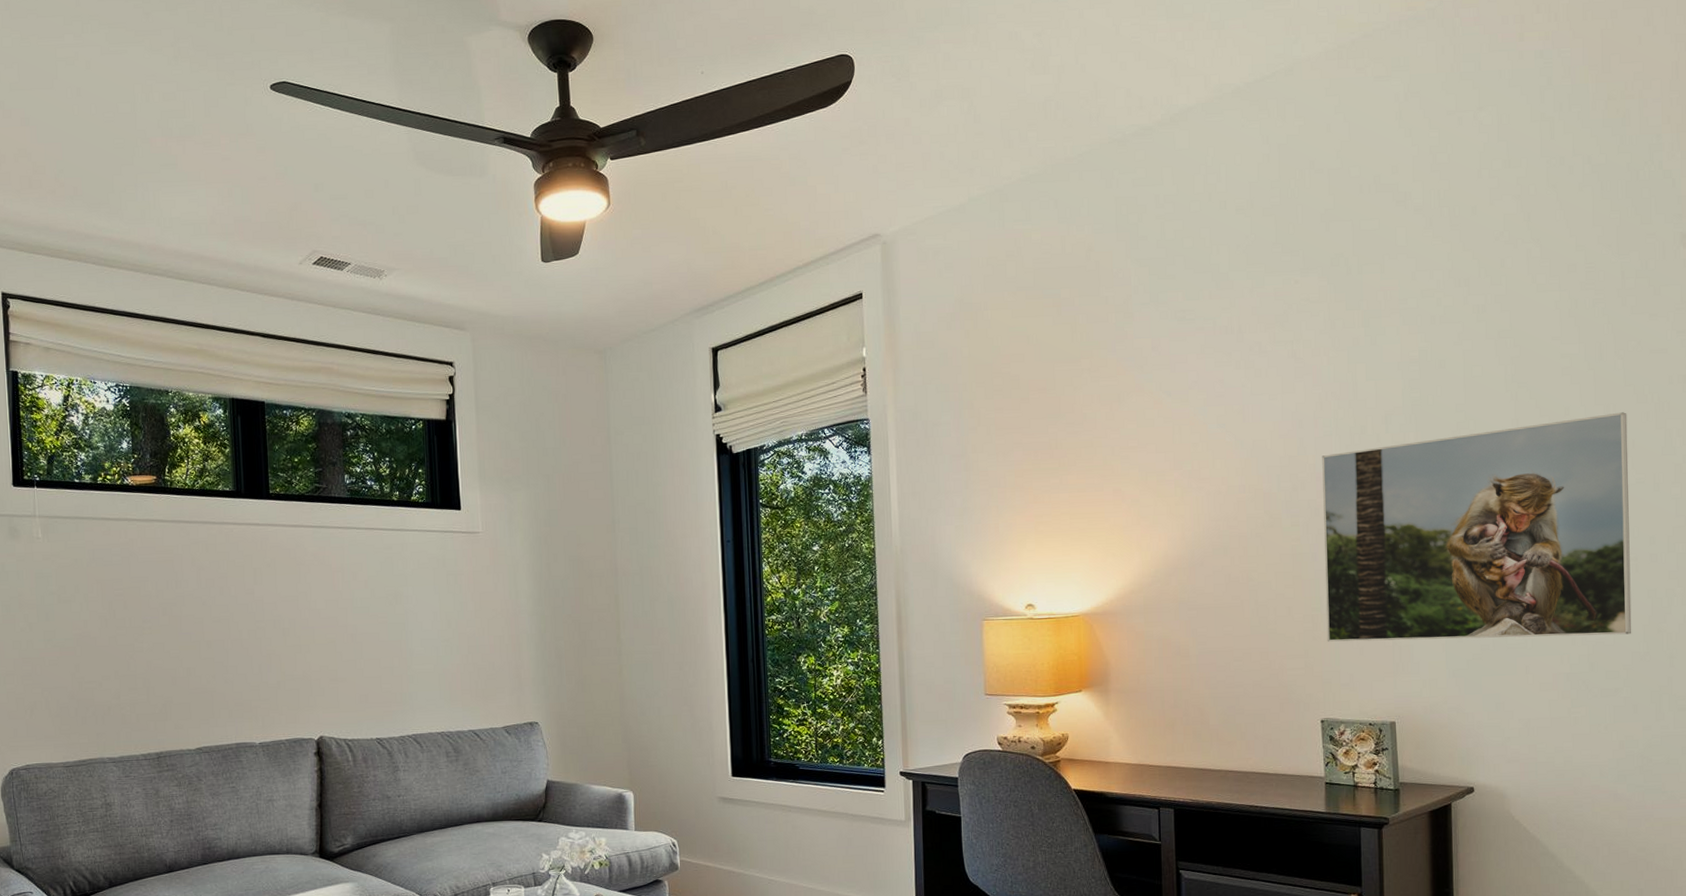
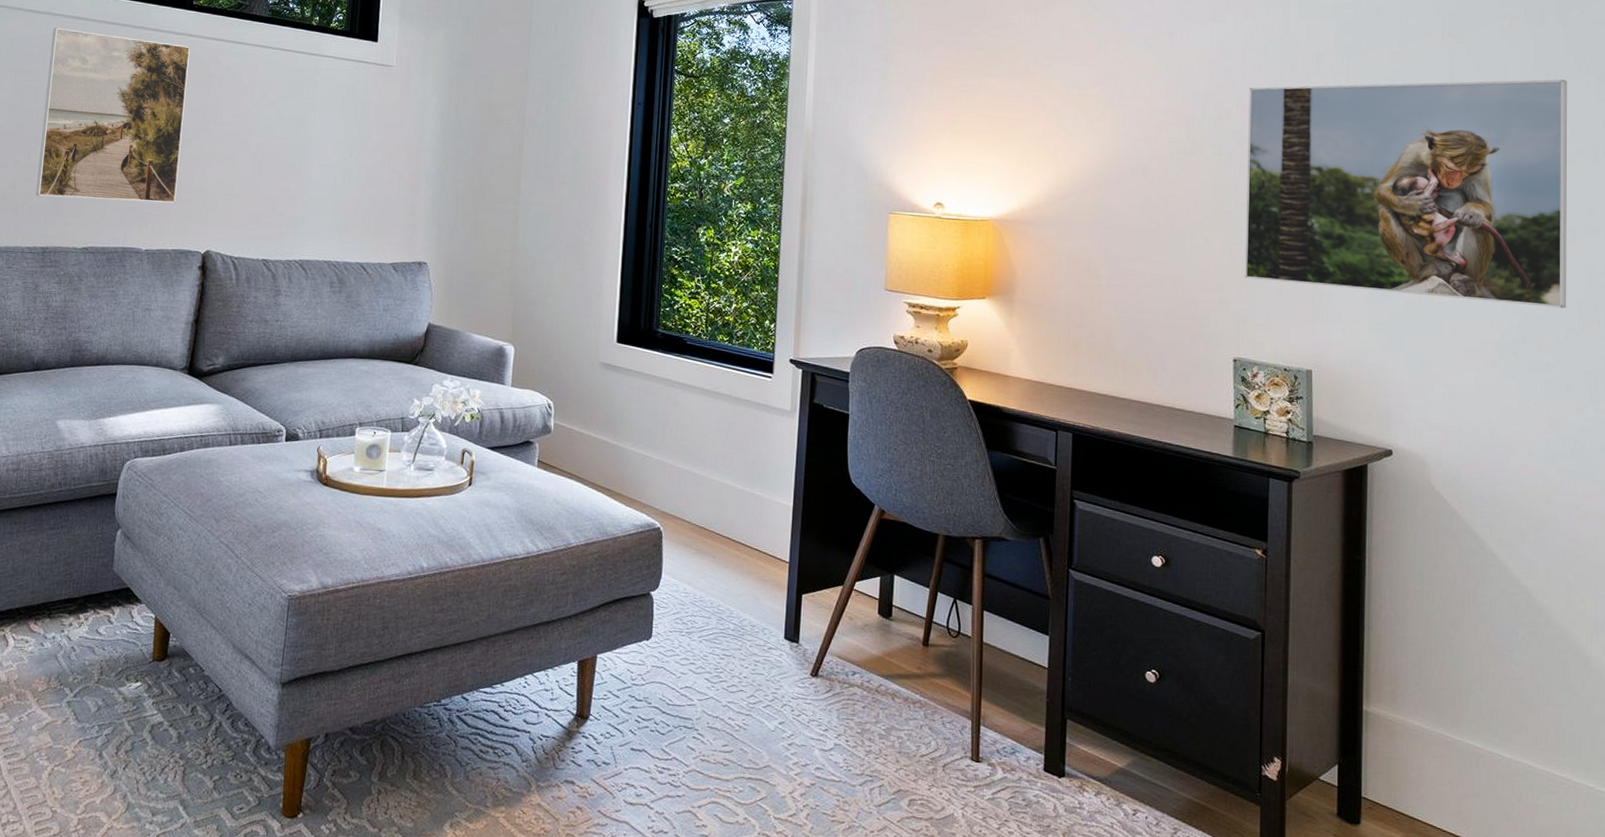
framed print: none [132,532,282,704] -> present [36,27,190,203]

